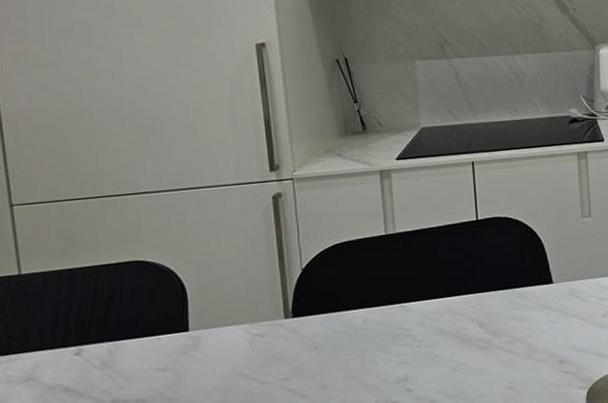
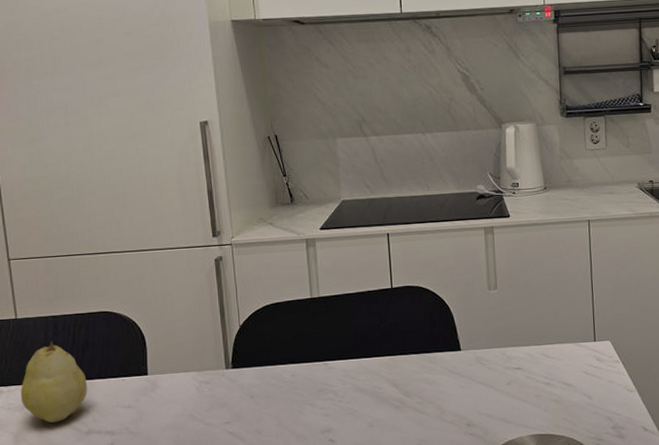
fruit: none [23,299,112,396] -> present [20,342,87,424]

